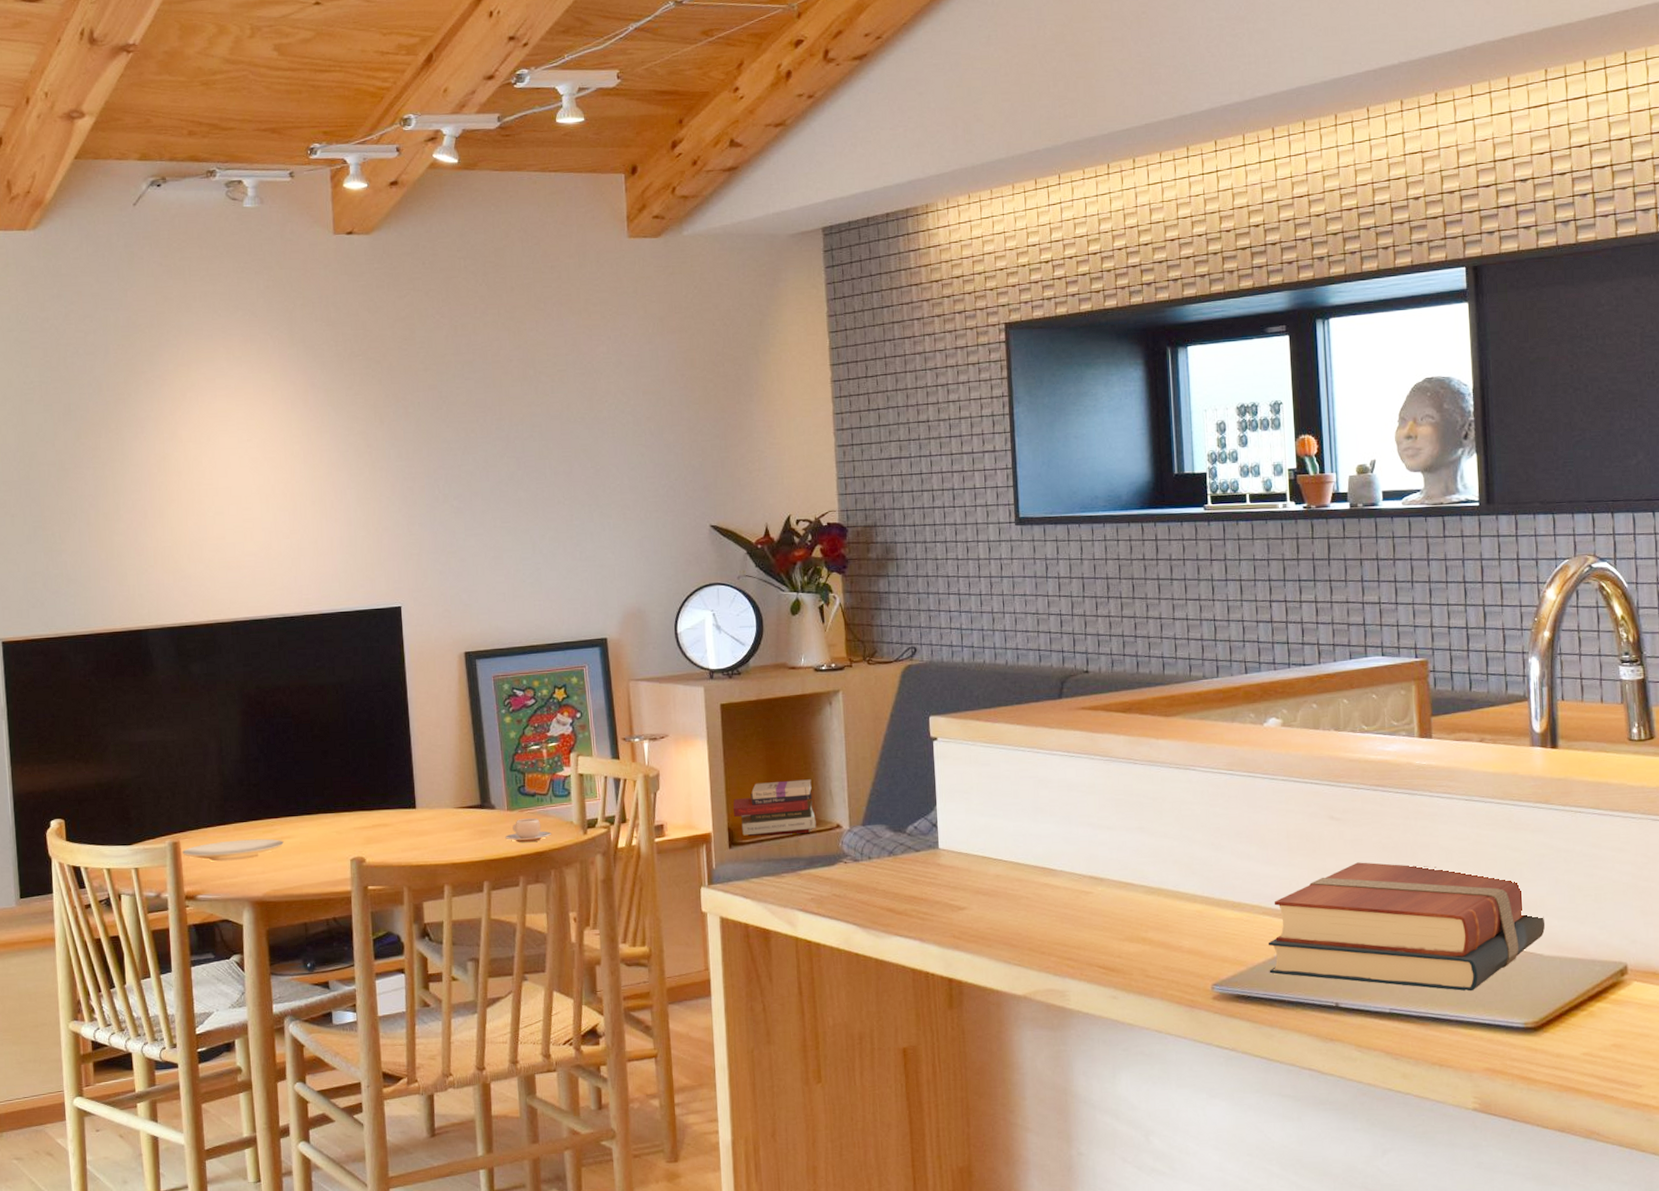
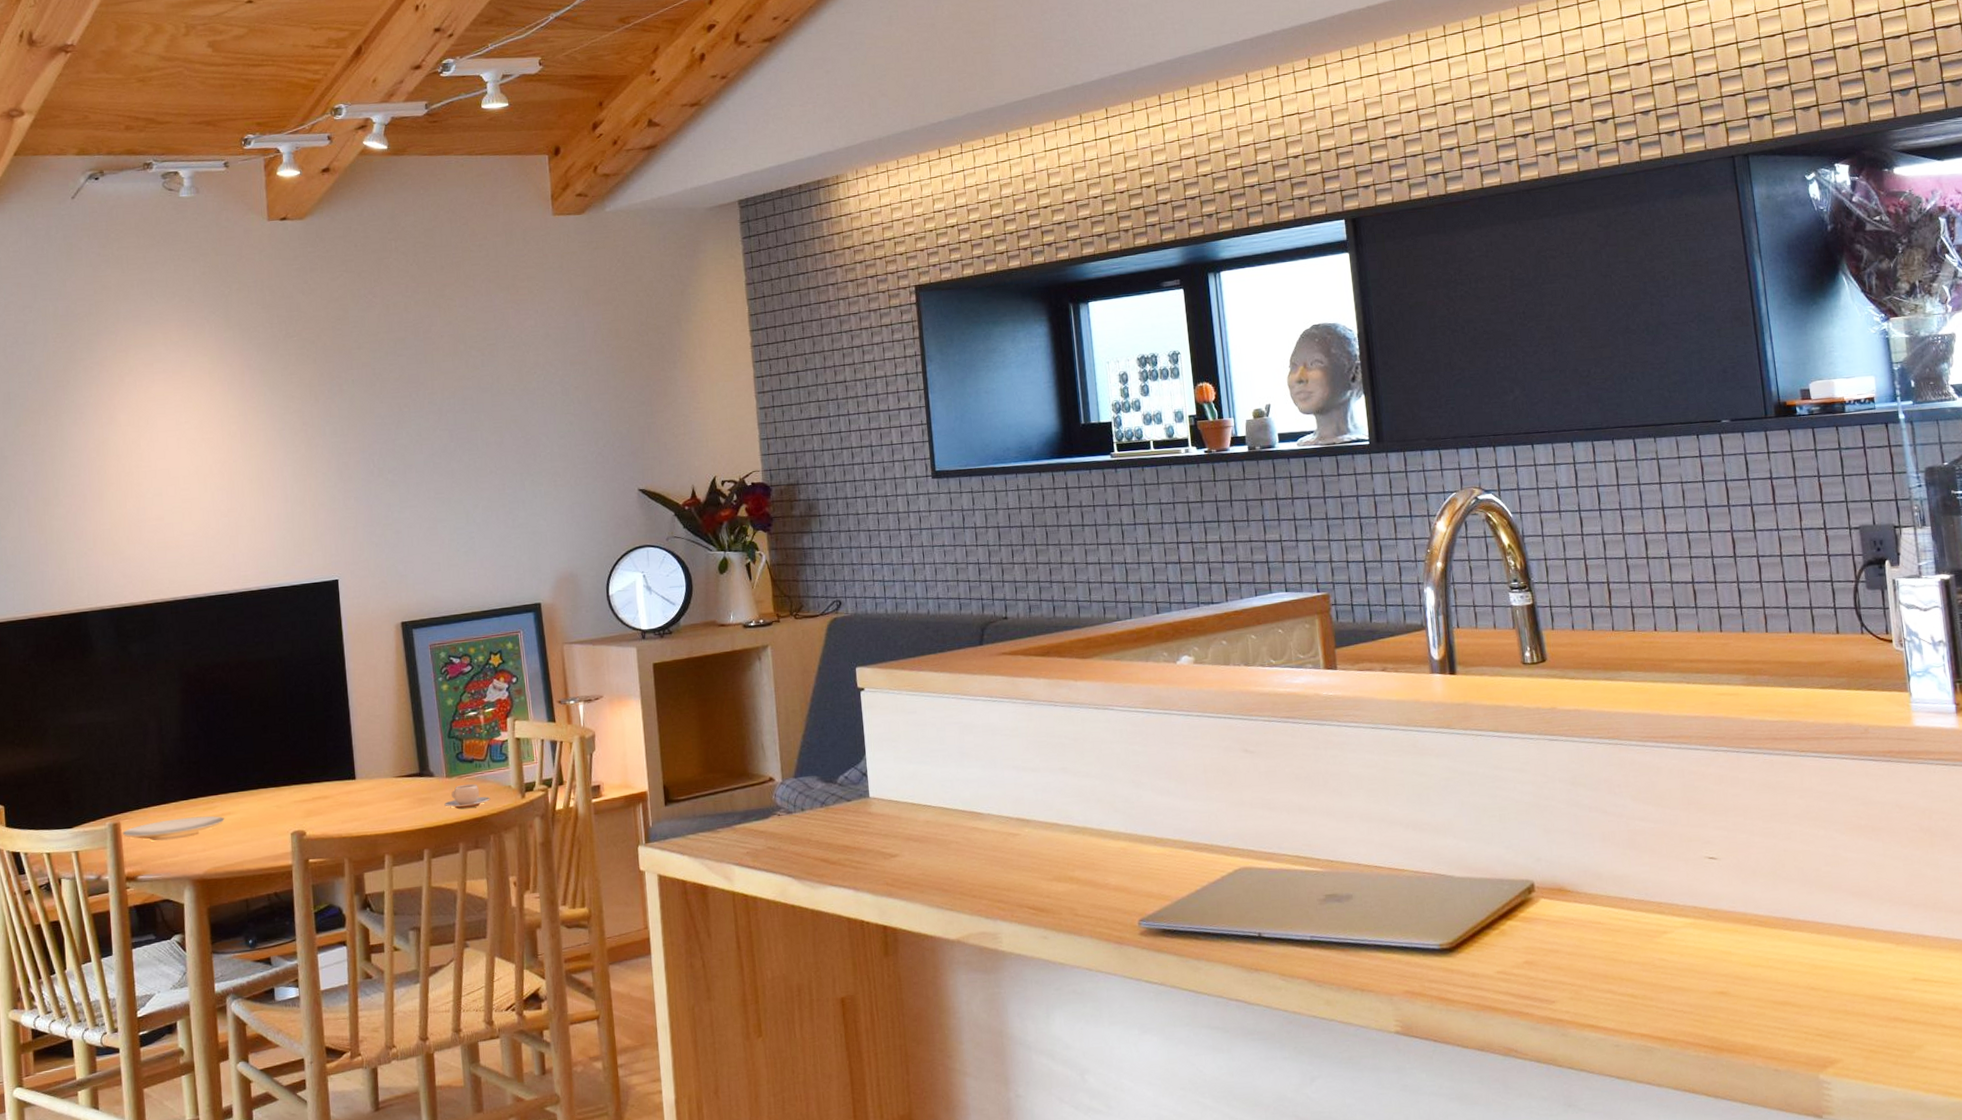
books: present [733,779,816,837] -> none [667,734,750,794]
books: present [1267,862,1546,992] -> none [1190,792,1454,916]

